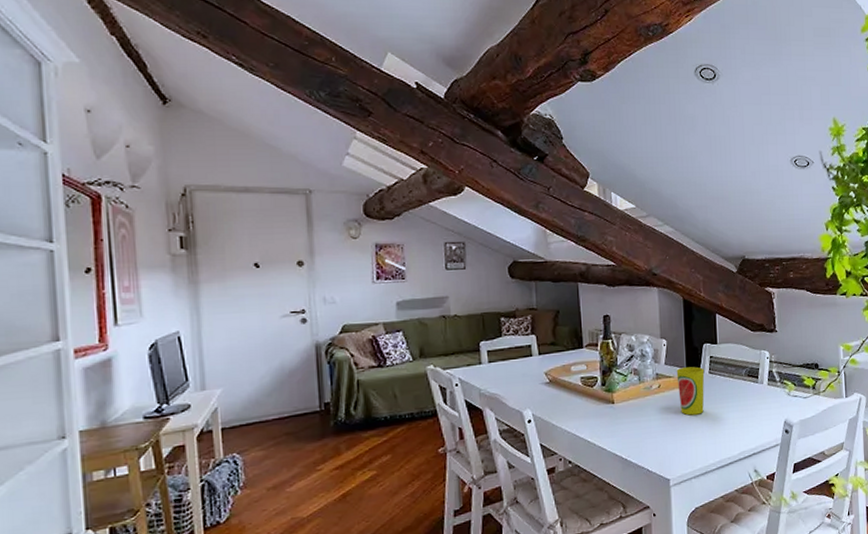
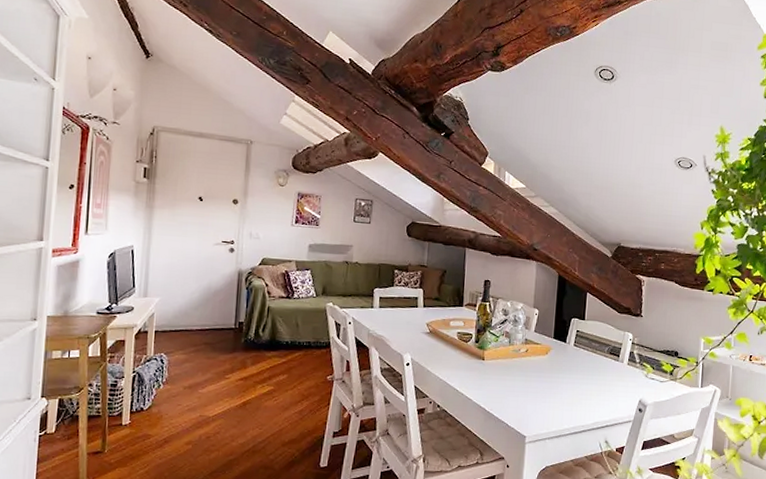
cup: present [676,366,705,416] -> none [543,337,570,382]

